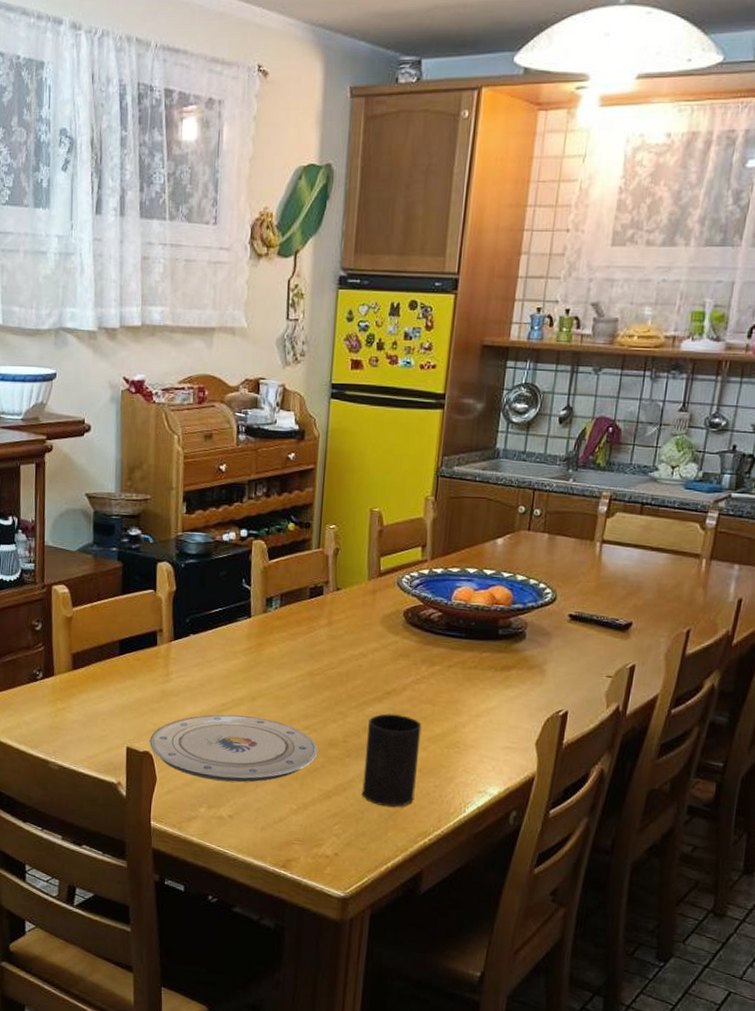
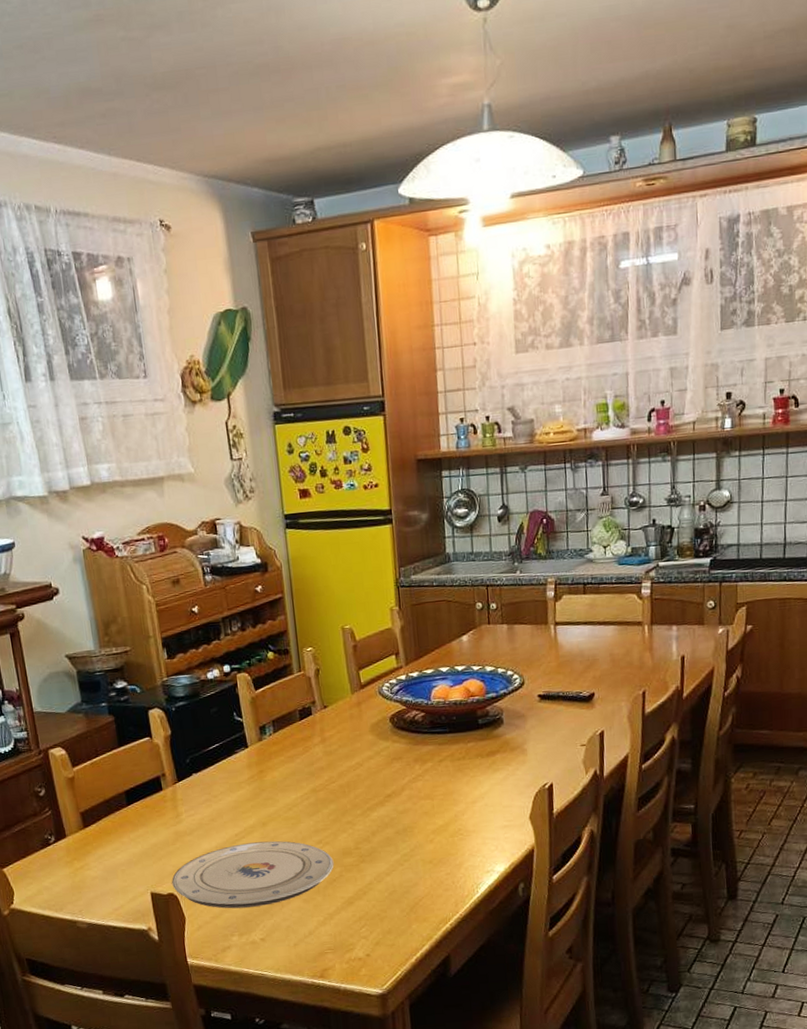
cup: present [362,713,422,808] -> none [375,814,430,902]

